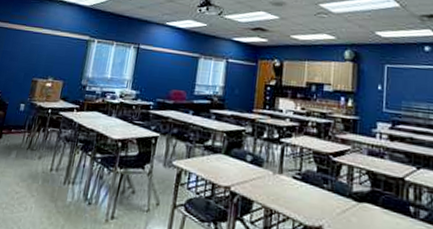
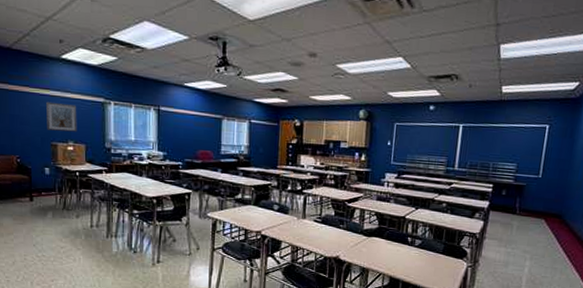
picture frame: none [32,39,63,69] -> present [46,101,77,132]

